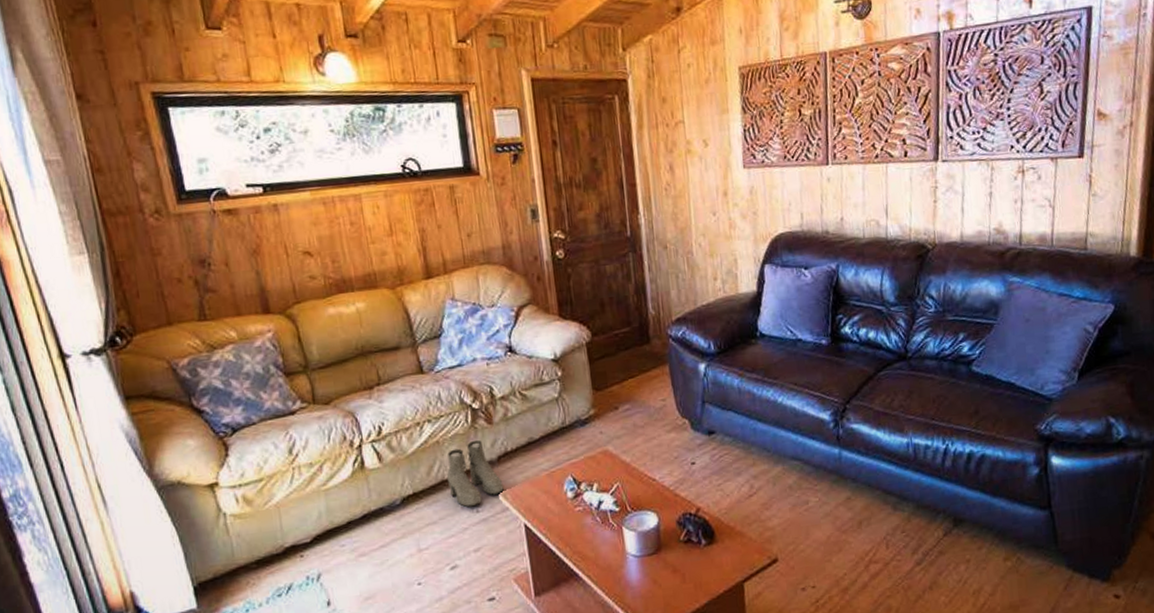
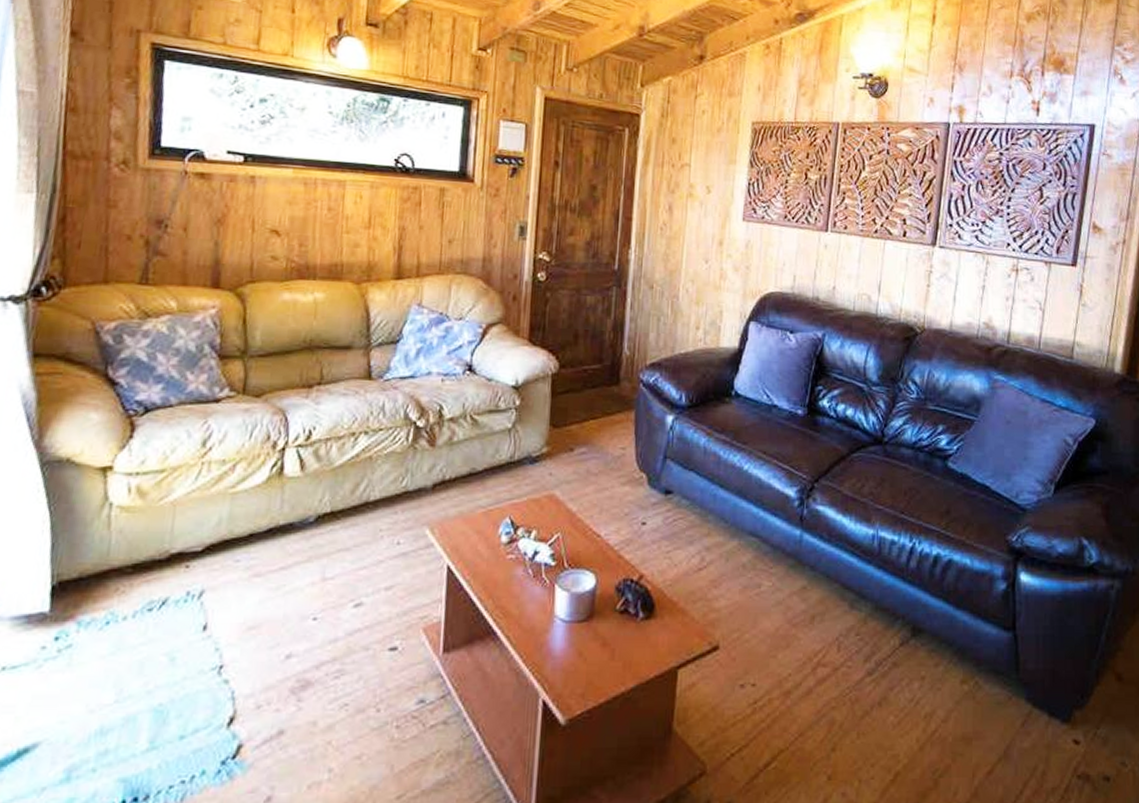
boots: present [446,440,504,507] -> none [371,461,433,537]

